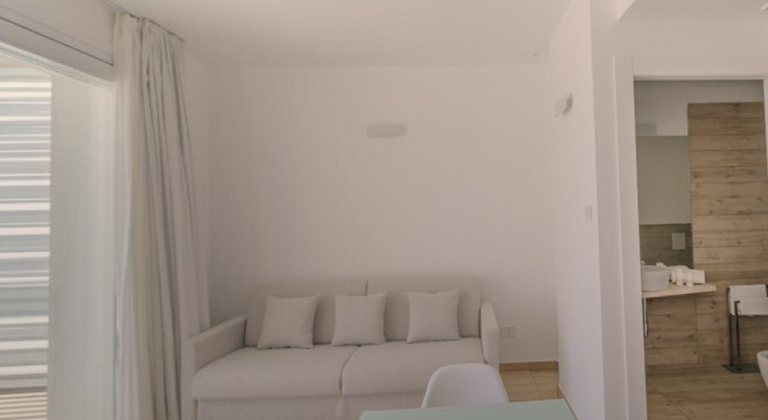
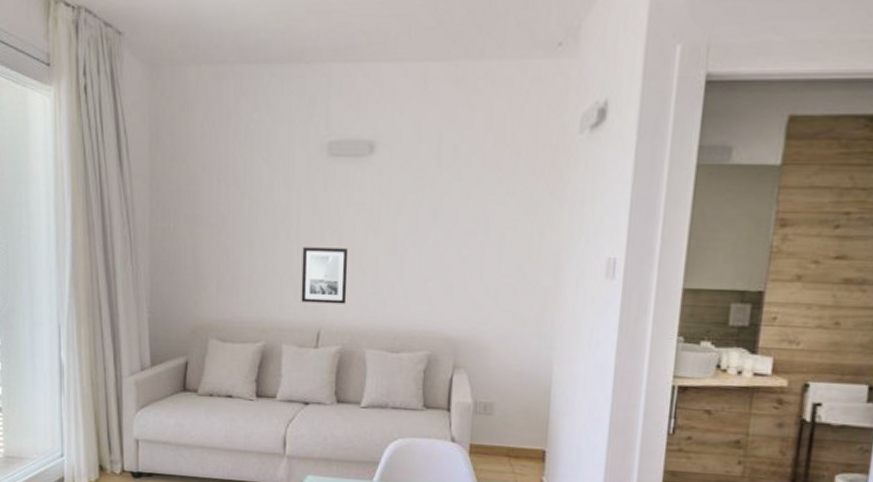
wall art: none [350,210,390,257] -> present [301,247,349,304]

